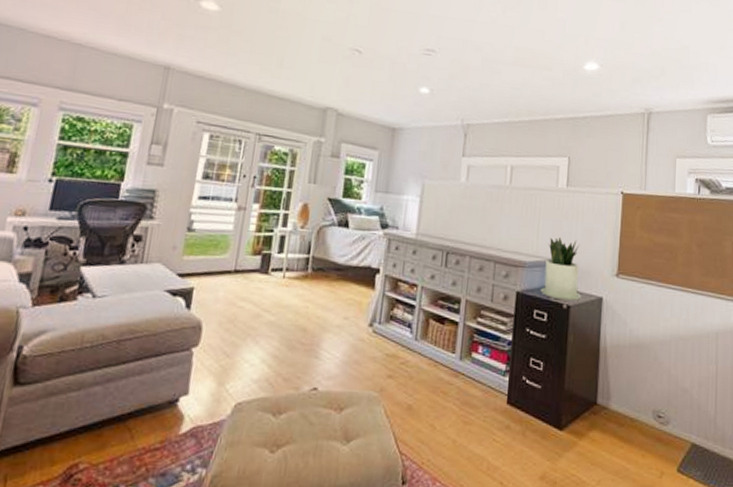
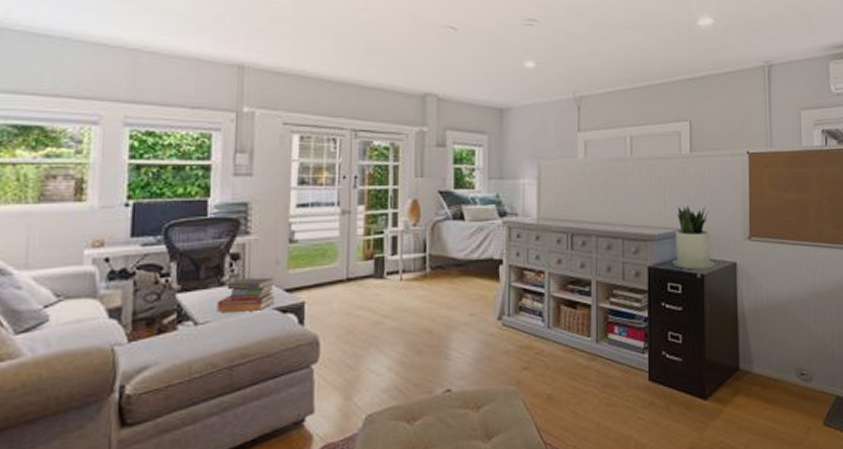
books: none [114,259,170,291] -> present [217,277,276,312]

